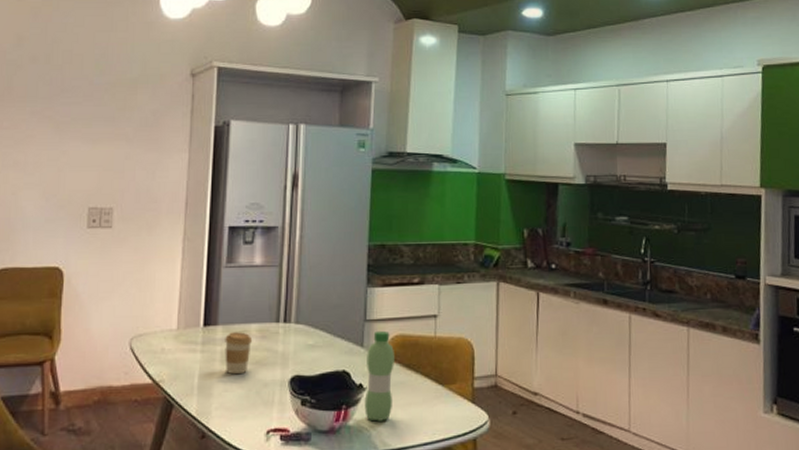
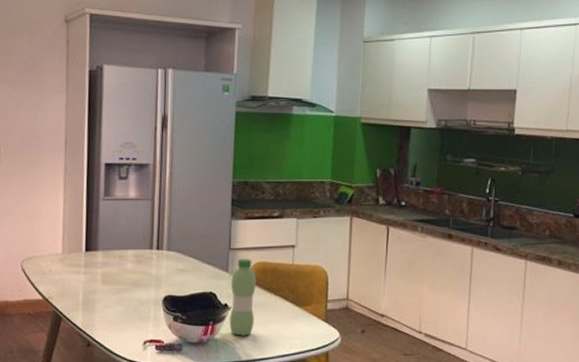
coffee cup: present [225,332,253,375] -> none [105,257,130,294]

